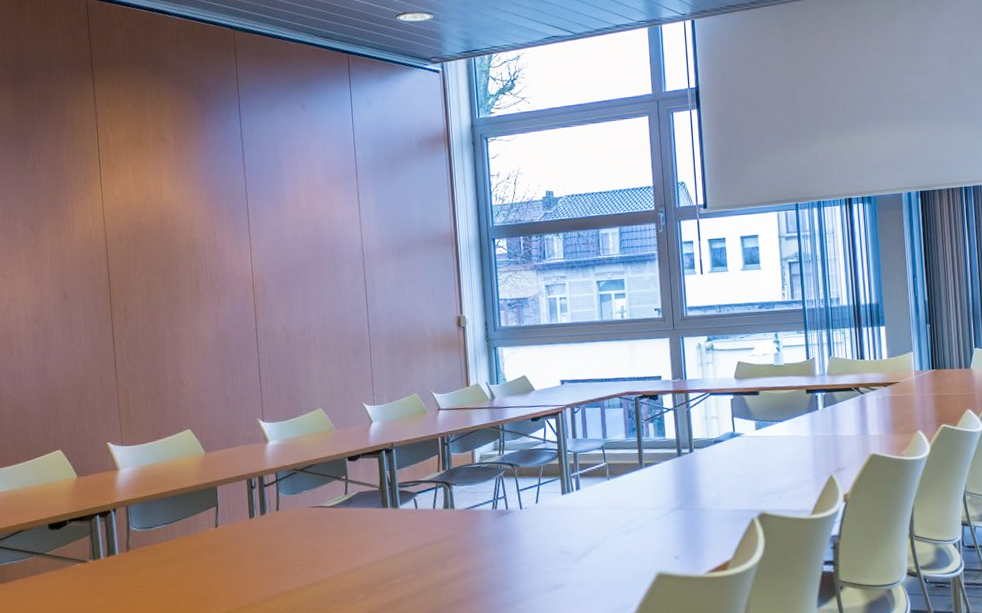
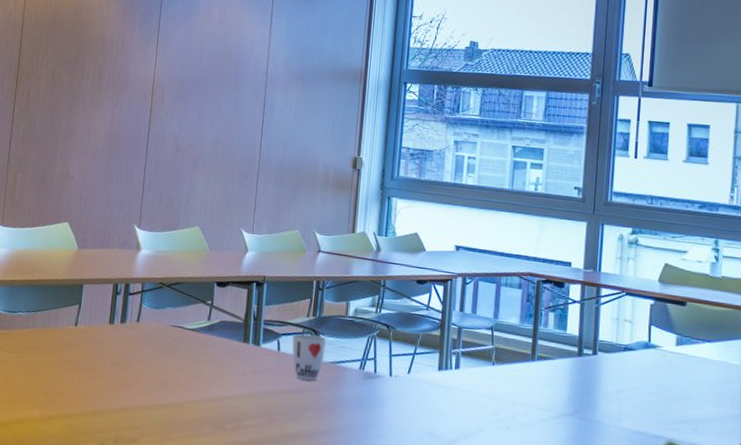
cup: none [427,487,459,530] -> present [292,333,326,381]

